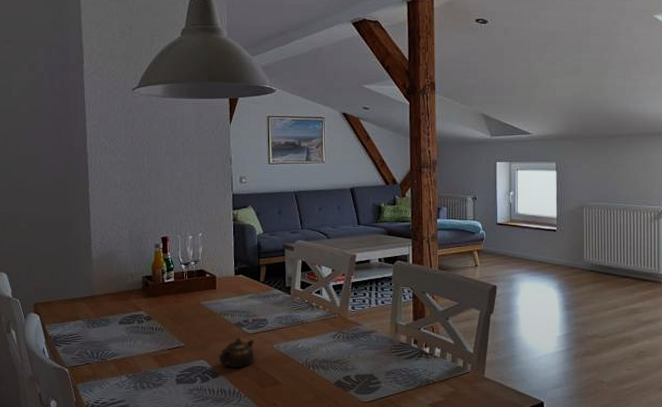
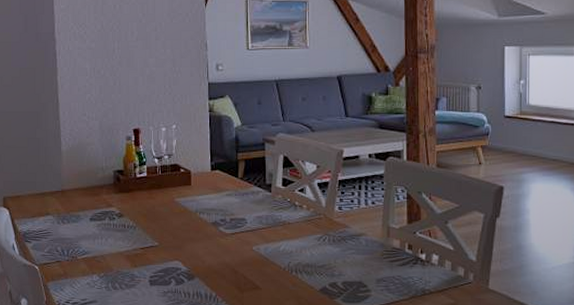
teapot: present [219,337,255,369] -> none [195,237,233,271]

